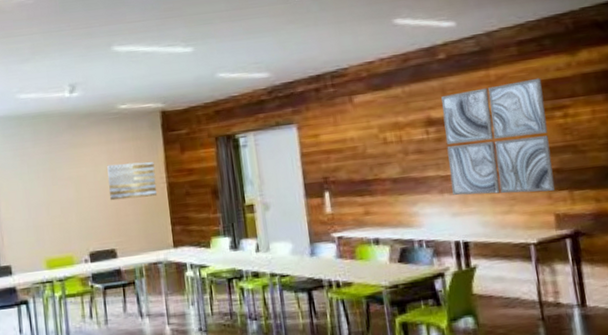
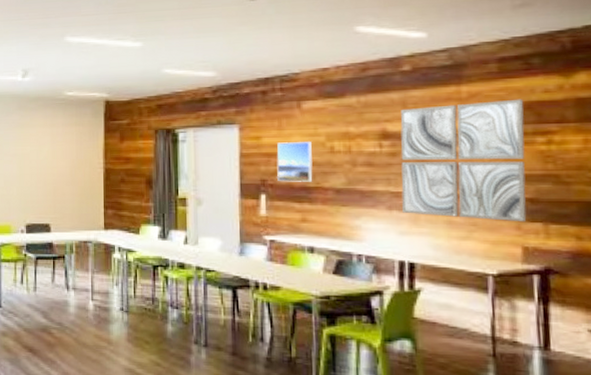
wall art: present [107,161,157,201] -> none [49,146,94,180]
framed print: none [334,135,371,177] -> present [277,142,313,182]

